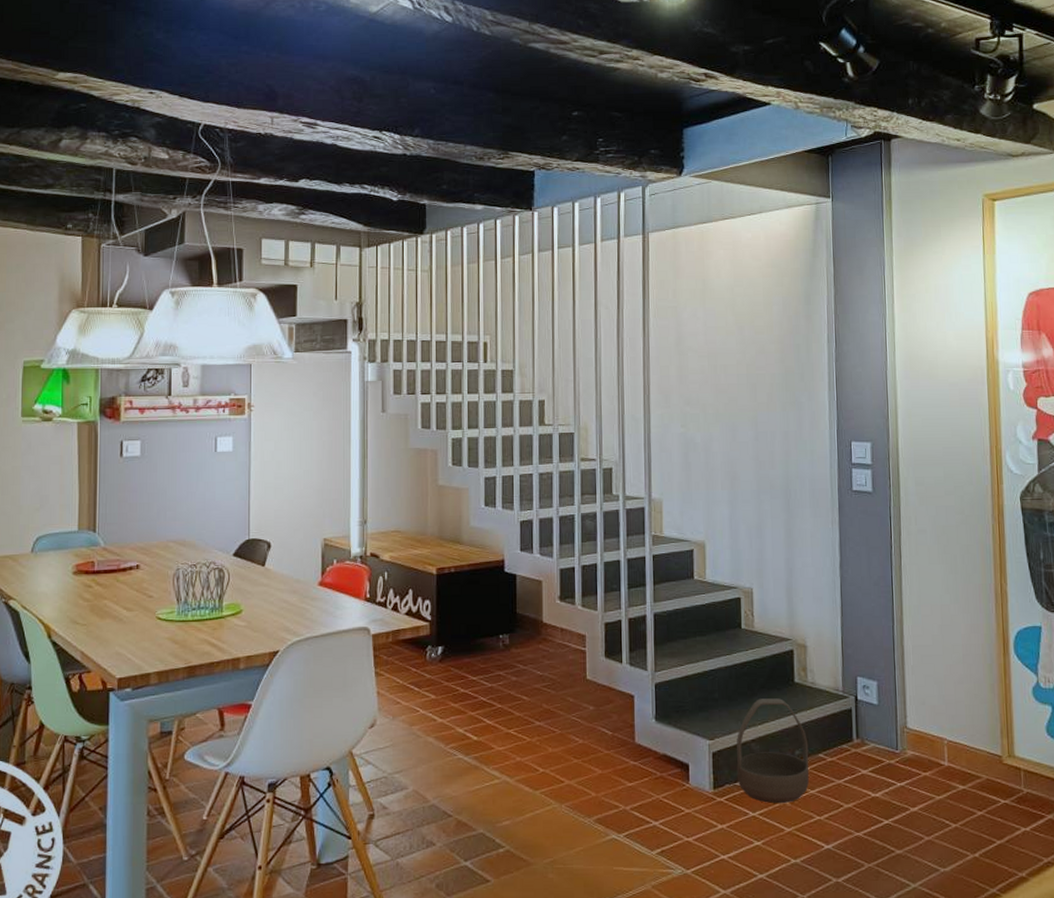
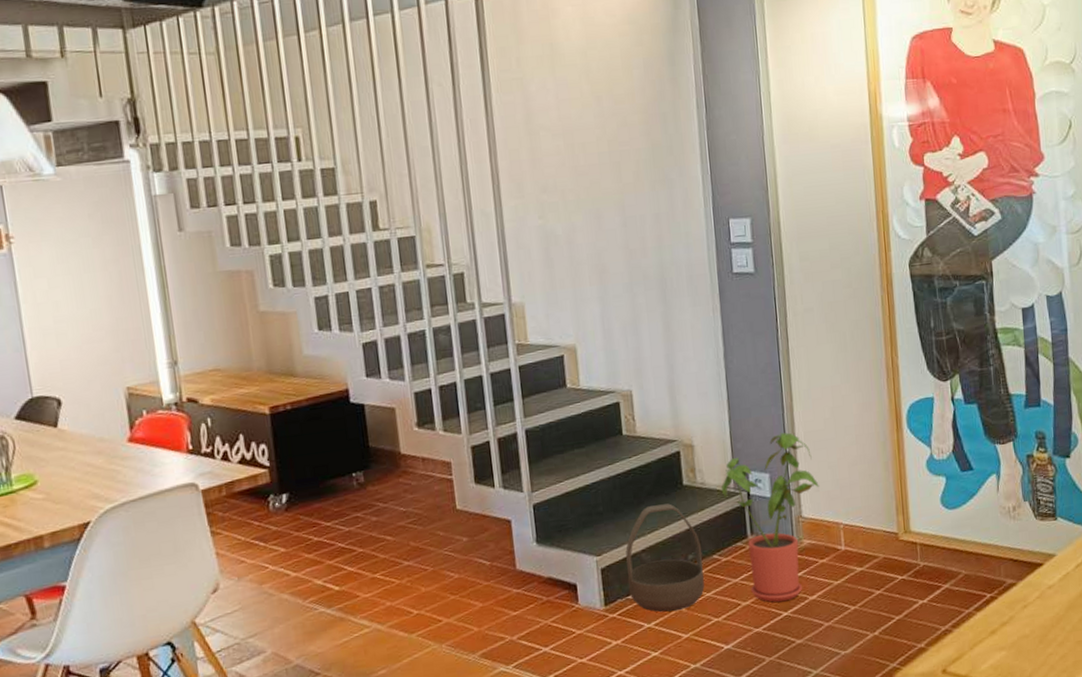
house plant: none [830,643,925,809] -> present [721,432,819,602]

